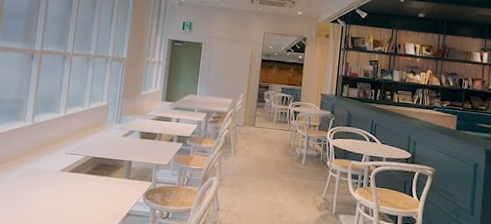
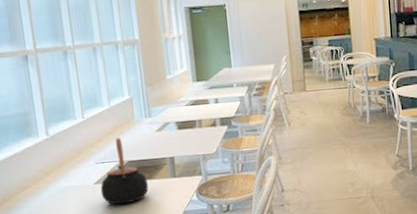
teapot: none [63,135,105,194] -> present [100,137,149,205]

